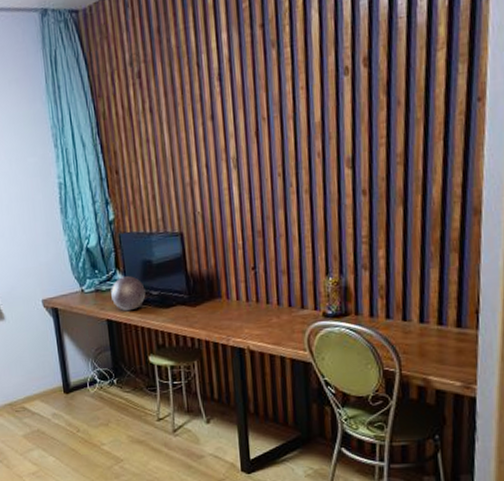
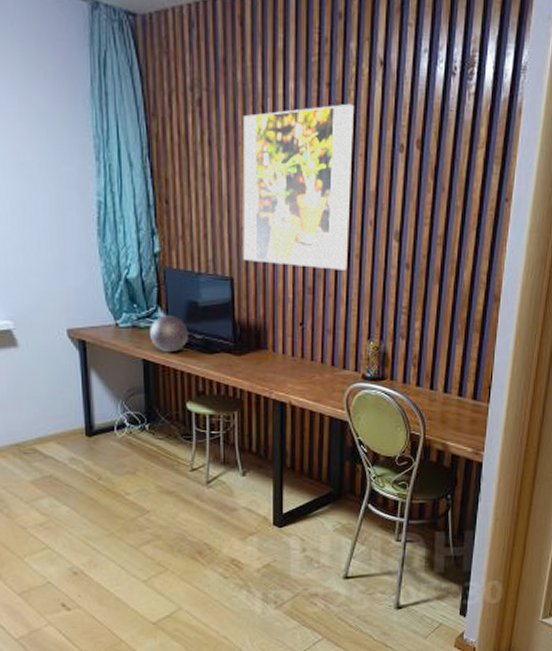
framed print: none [180,38,297,215] -> present [242,103,355,270]

